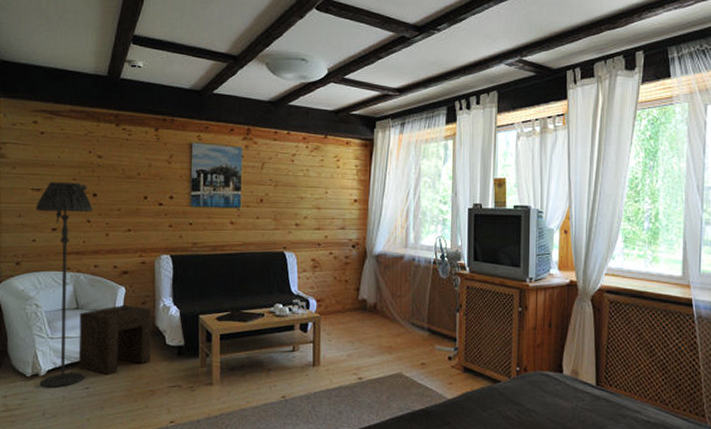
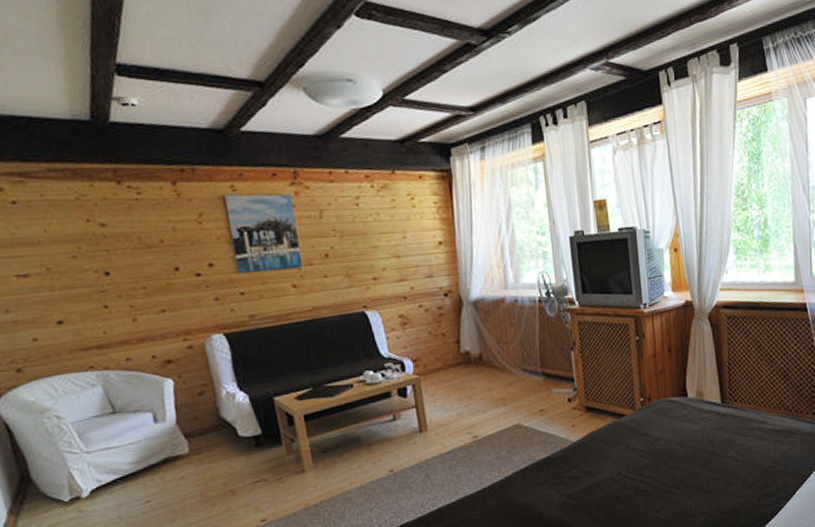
floor lamp: present [35,181,93,387] -> none [27,260,143,510]
stool: present [78,304,152,375] -> none [119,398,222,483]

